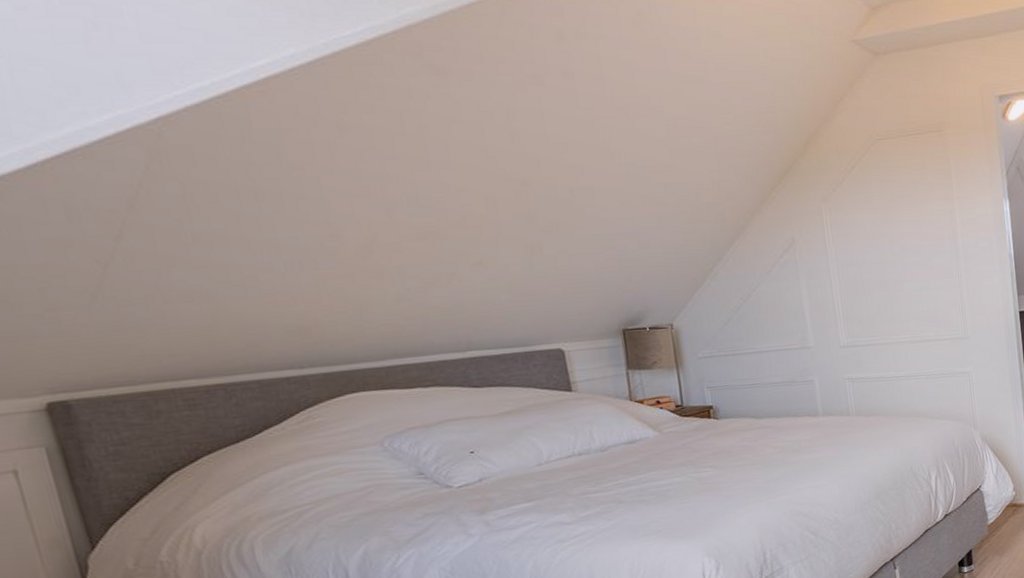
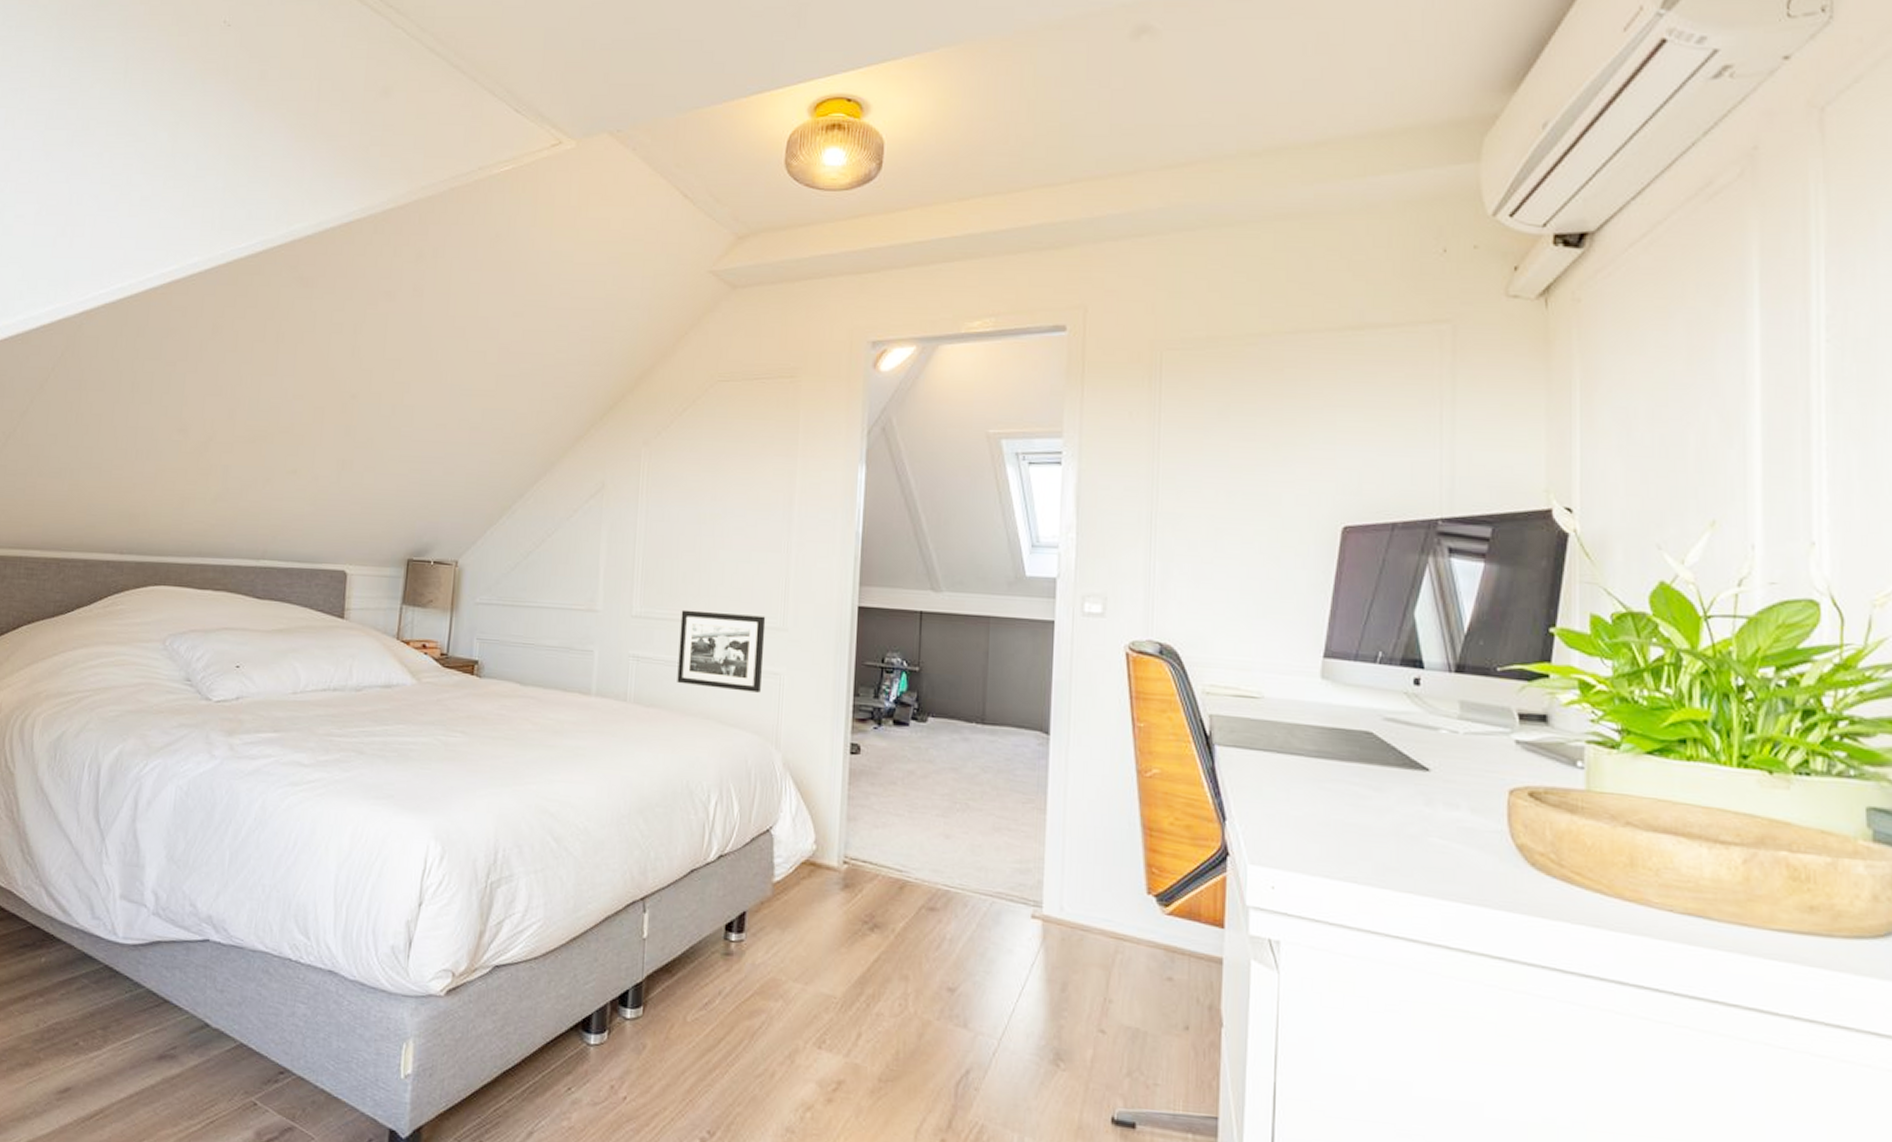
picture frame: none [881,330,956,394] -> present [677,609,766,693]

